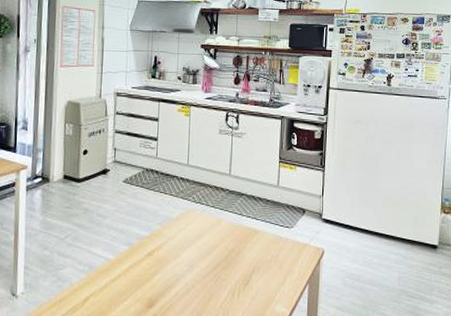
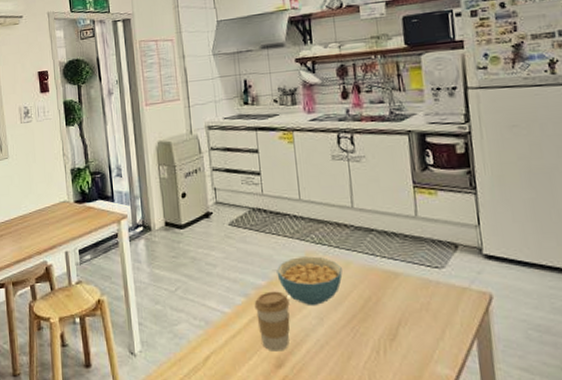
coffee cup: none [136,242,167,294] -> present [254,291,290,352]
cereal bowl: none [159,213,214,254] -> present [276,256,343,305]

